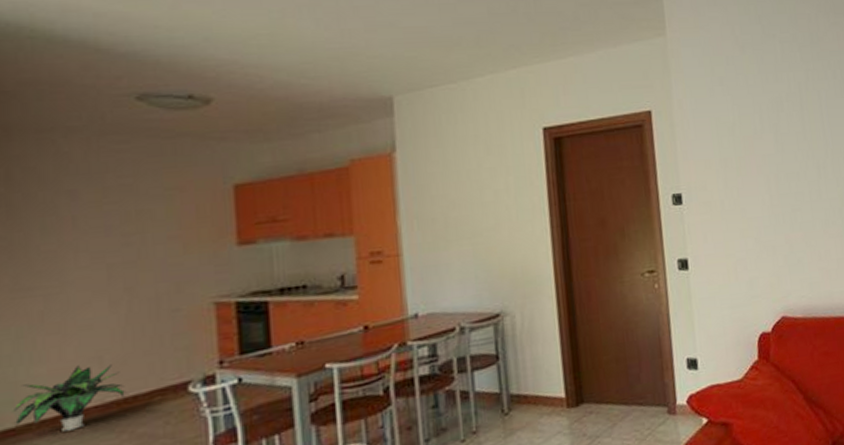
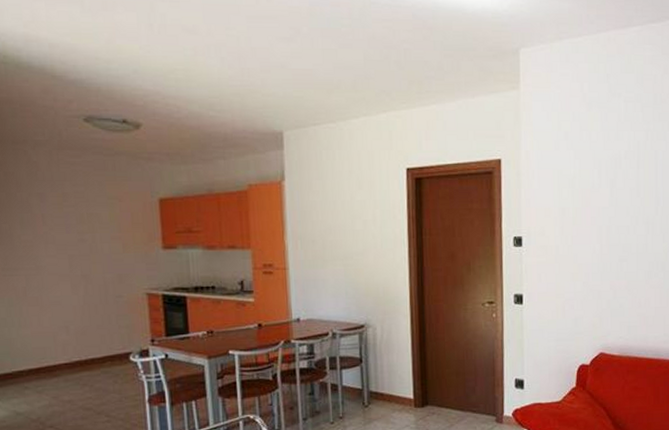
potted plant: present [12,364,125,432] -> none [9,331,86,380]

